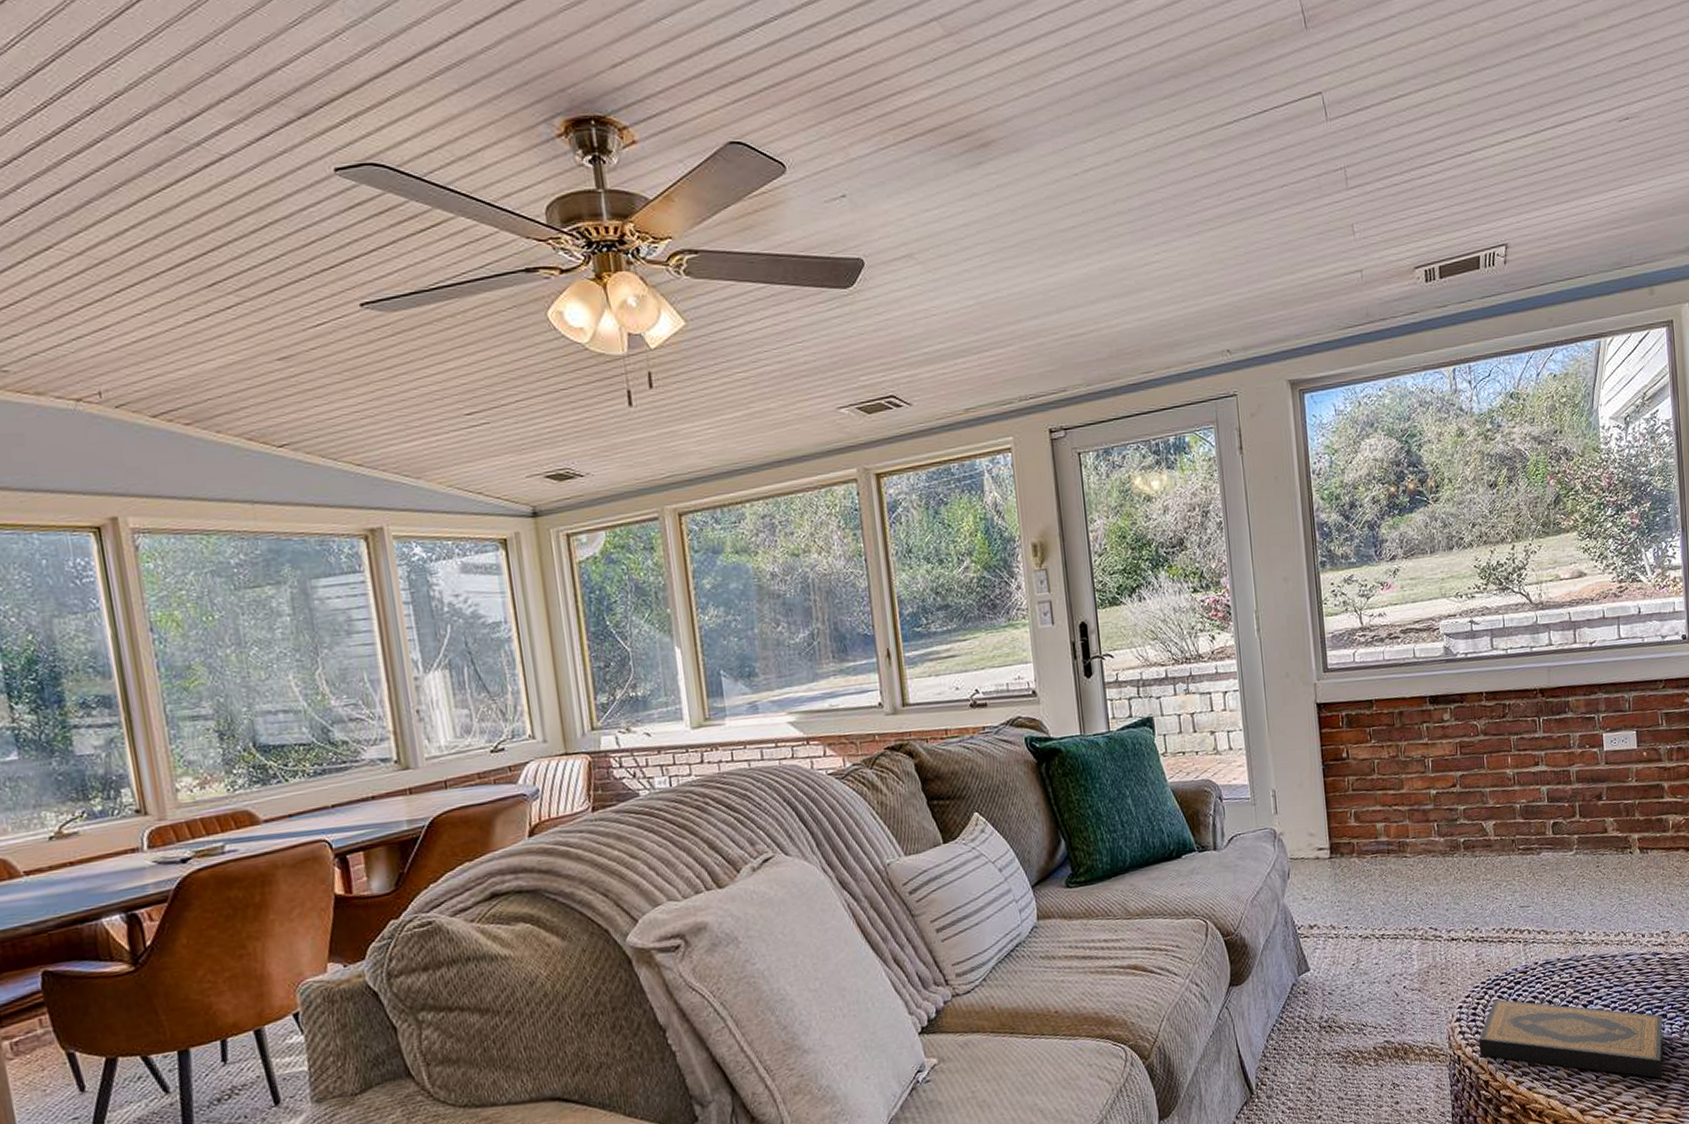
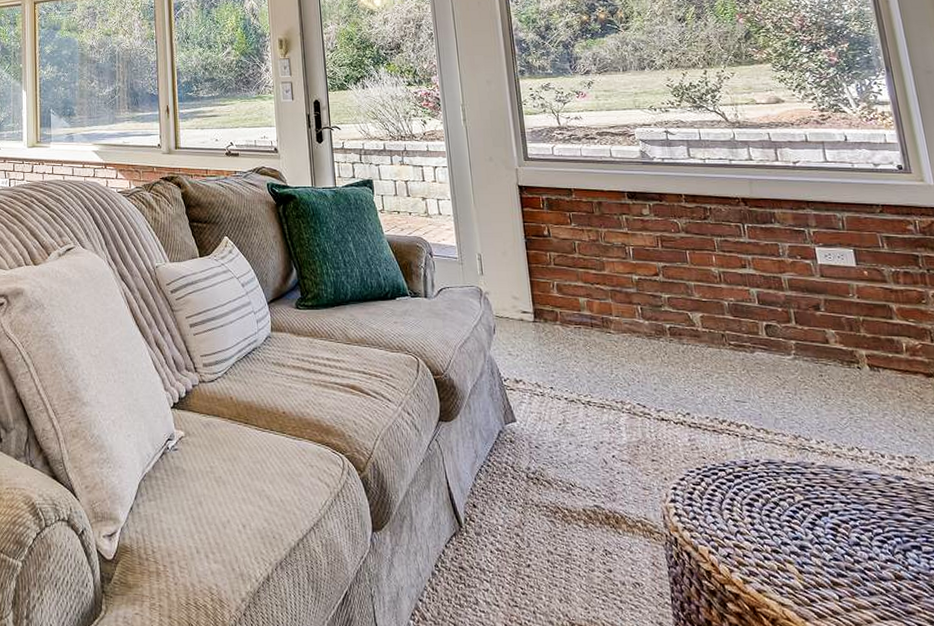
hardback book: present [1478,999,1664,1078] -> none [696,489,923,616]

